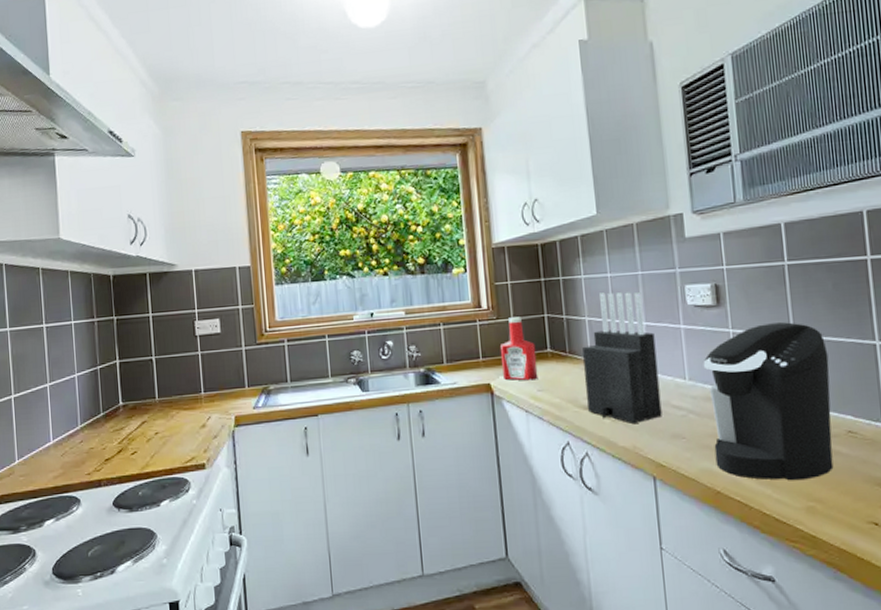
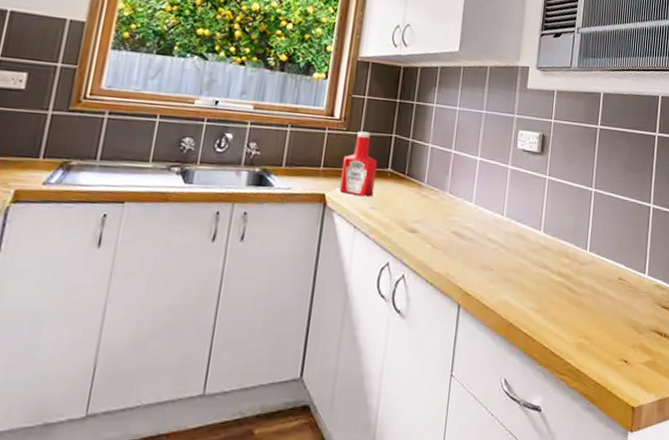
knife block: present [582,292,662,425] -> none [413,123,486,252]
coffee maker: present [703,322,834,481] -> none [513,175,616,319]

